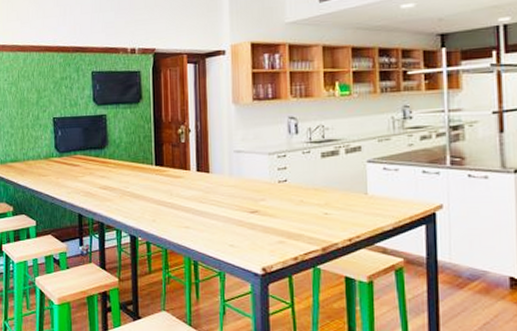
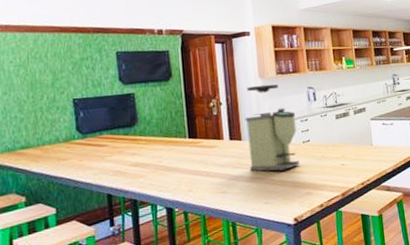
coffee grinder: none [214,111,273,211] -> present [245,84,300,172]

